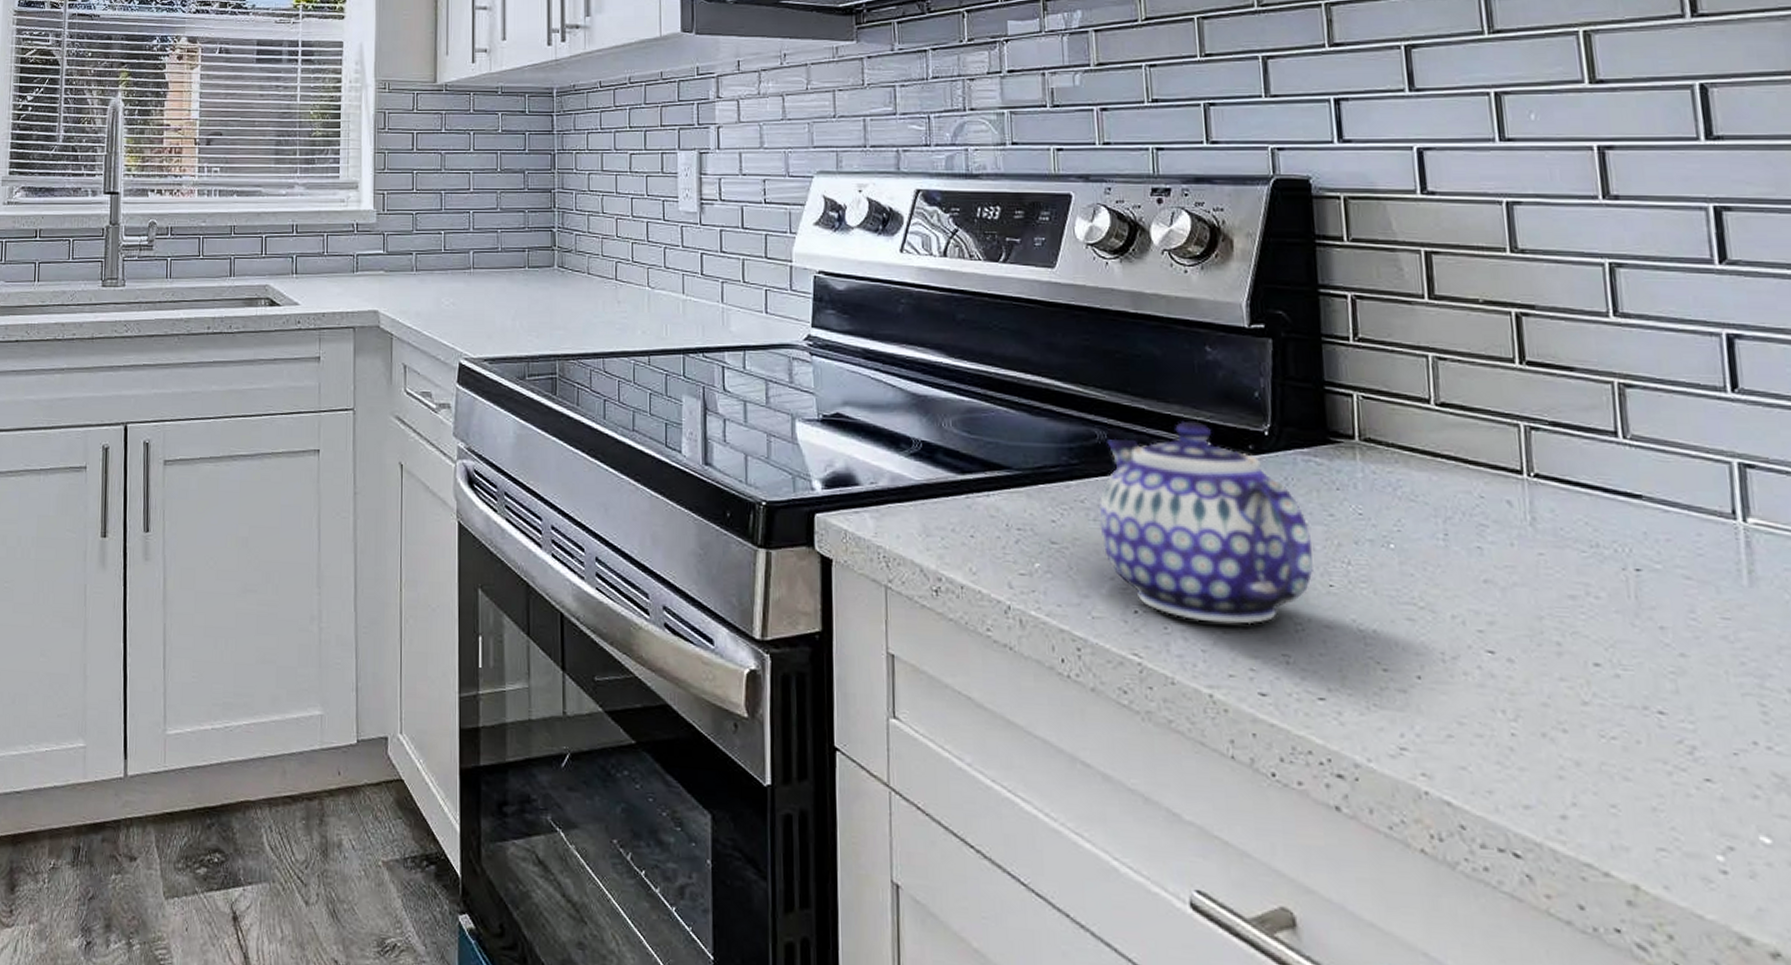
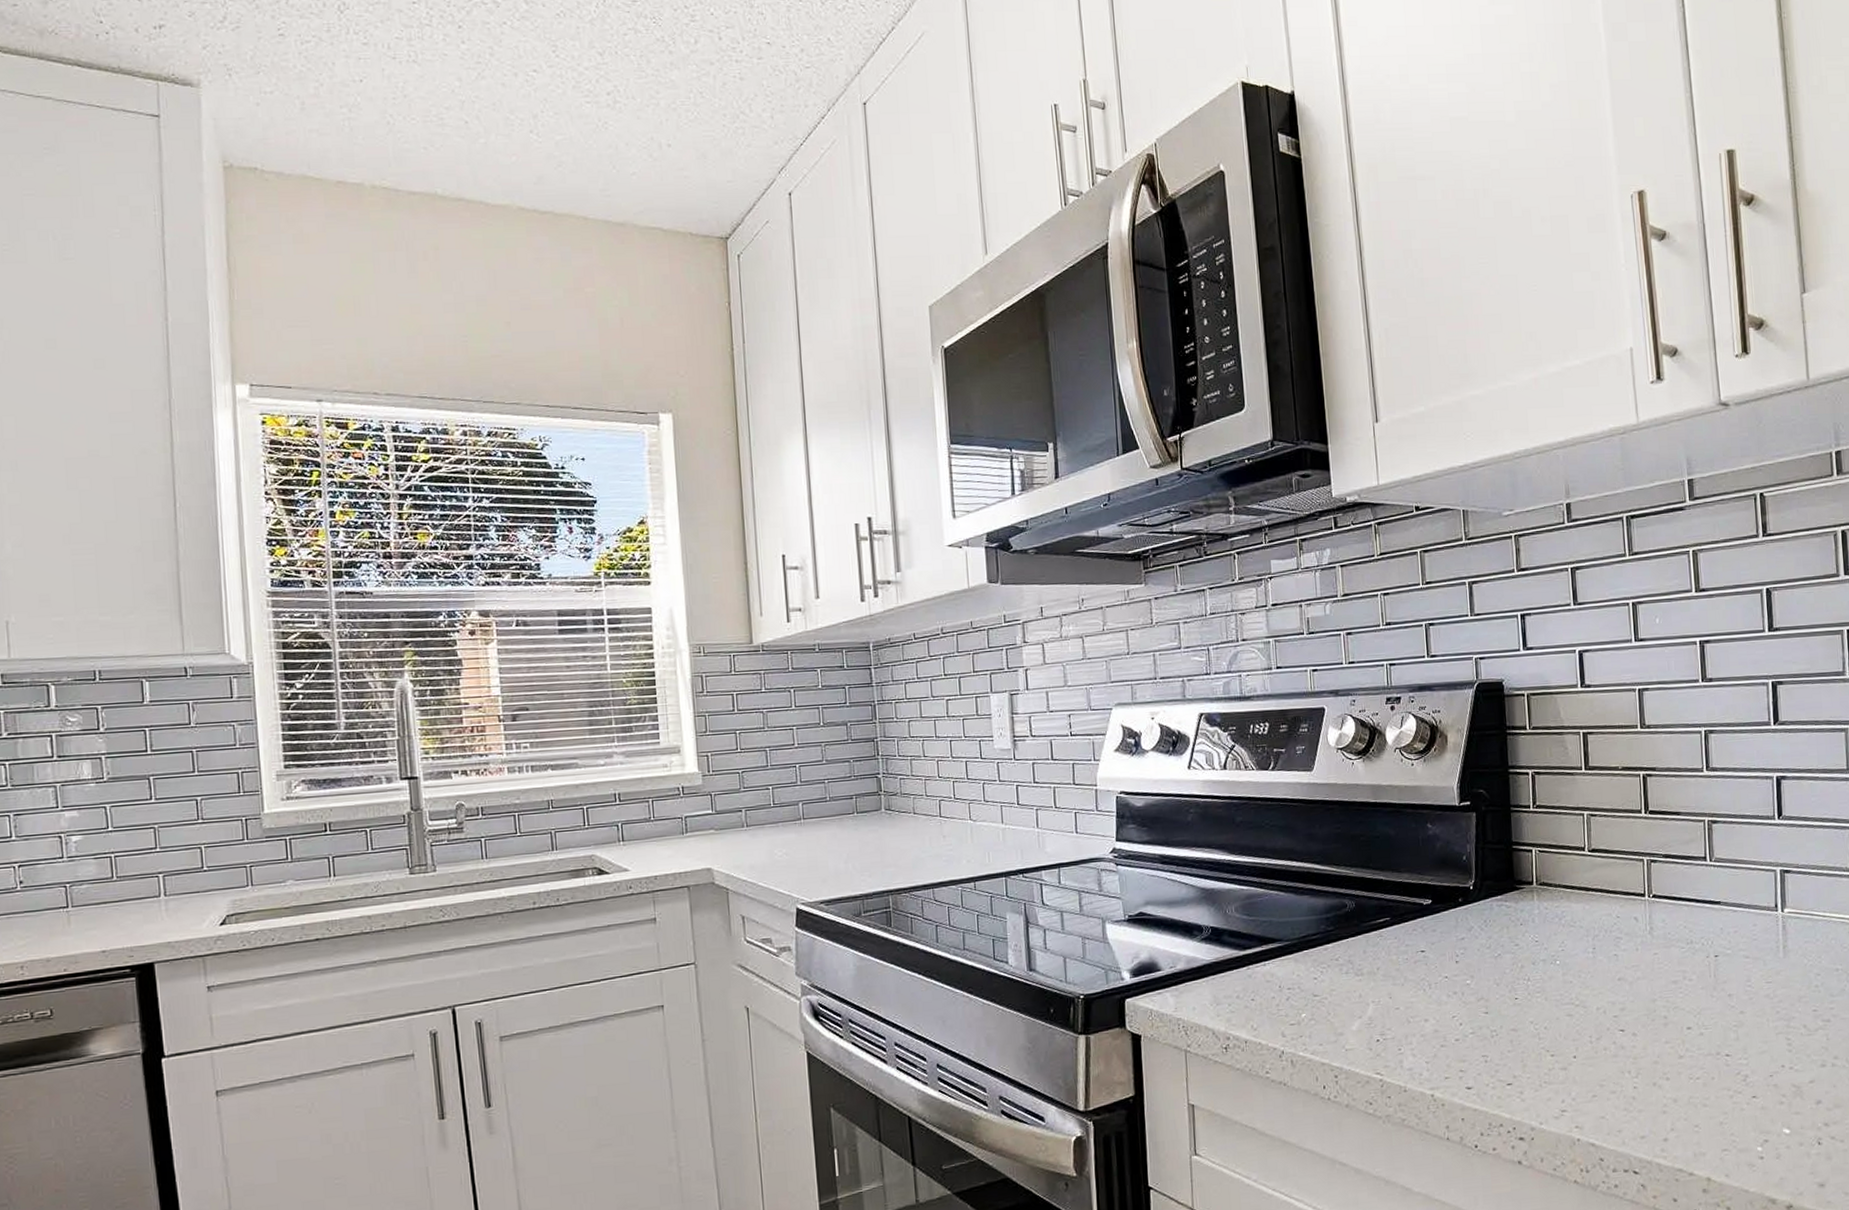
teapot: present [1099,420,1313,625] -> none [1350,884,1504,1040]

